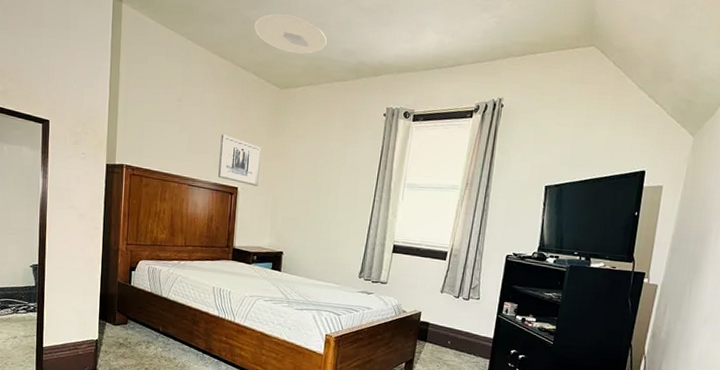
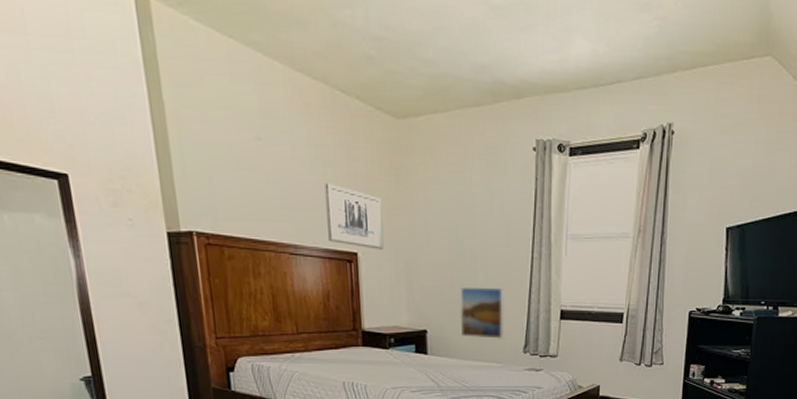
ceiling light: present [254,14,327,55] -> none [349,14,450,72]
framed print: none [310,220,348,265] -> present [459,288,505,339]

